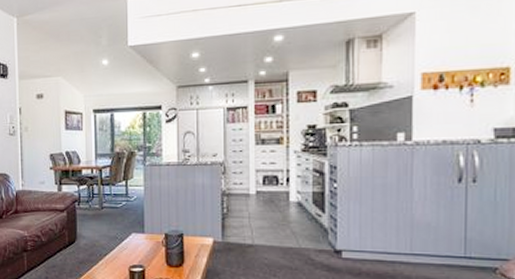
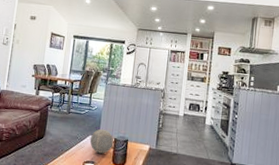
decorative orb: none [133,223,165,254] -> present [89,129,114,154]

